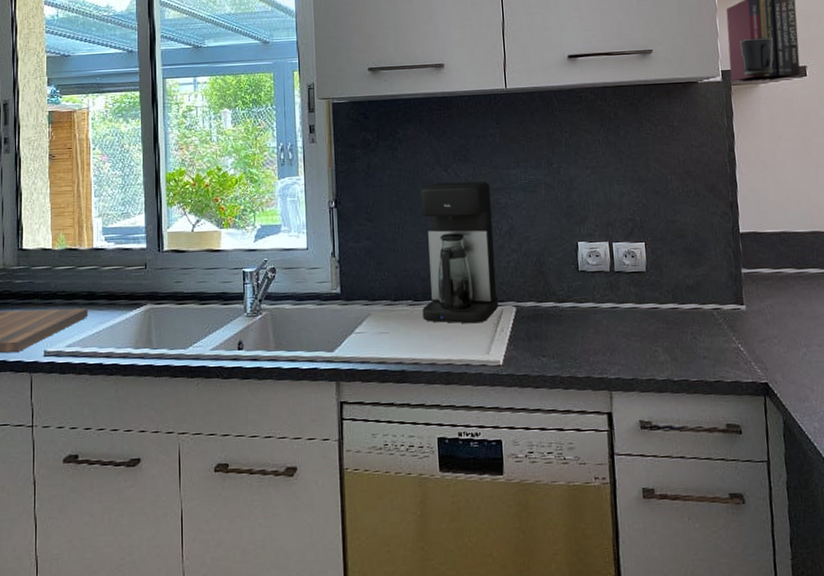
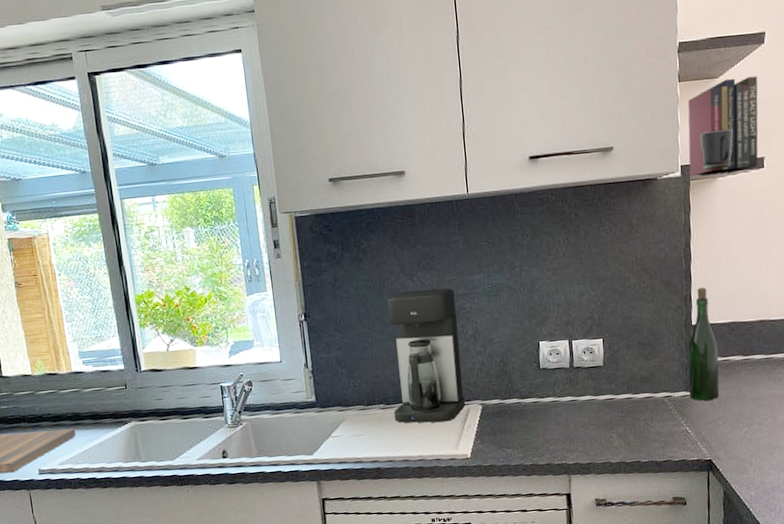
wine bottle: none [736,194,773,316] -> present [688,287,720,401]

